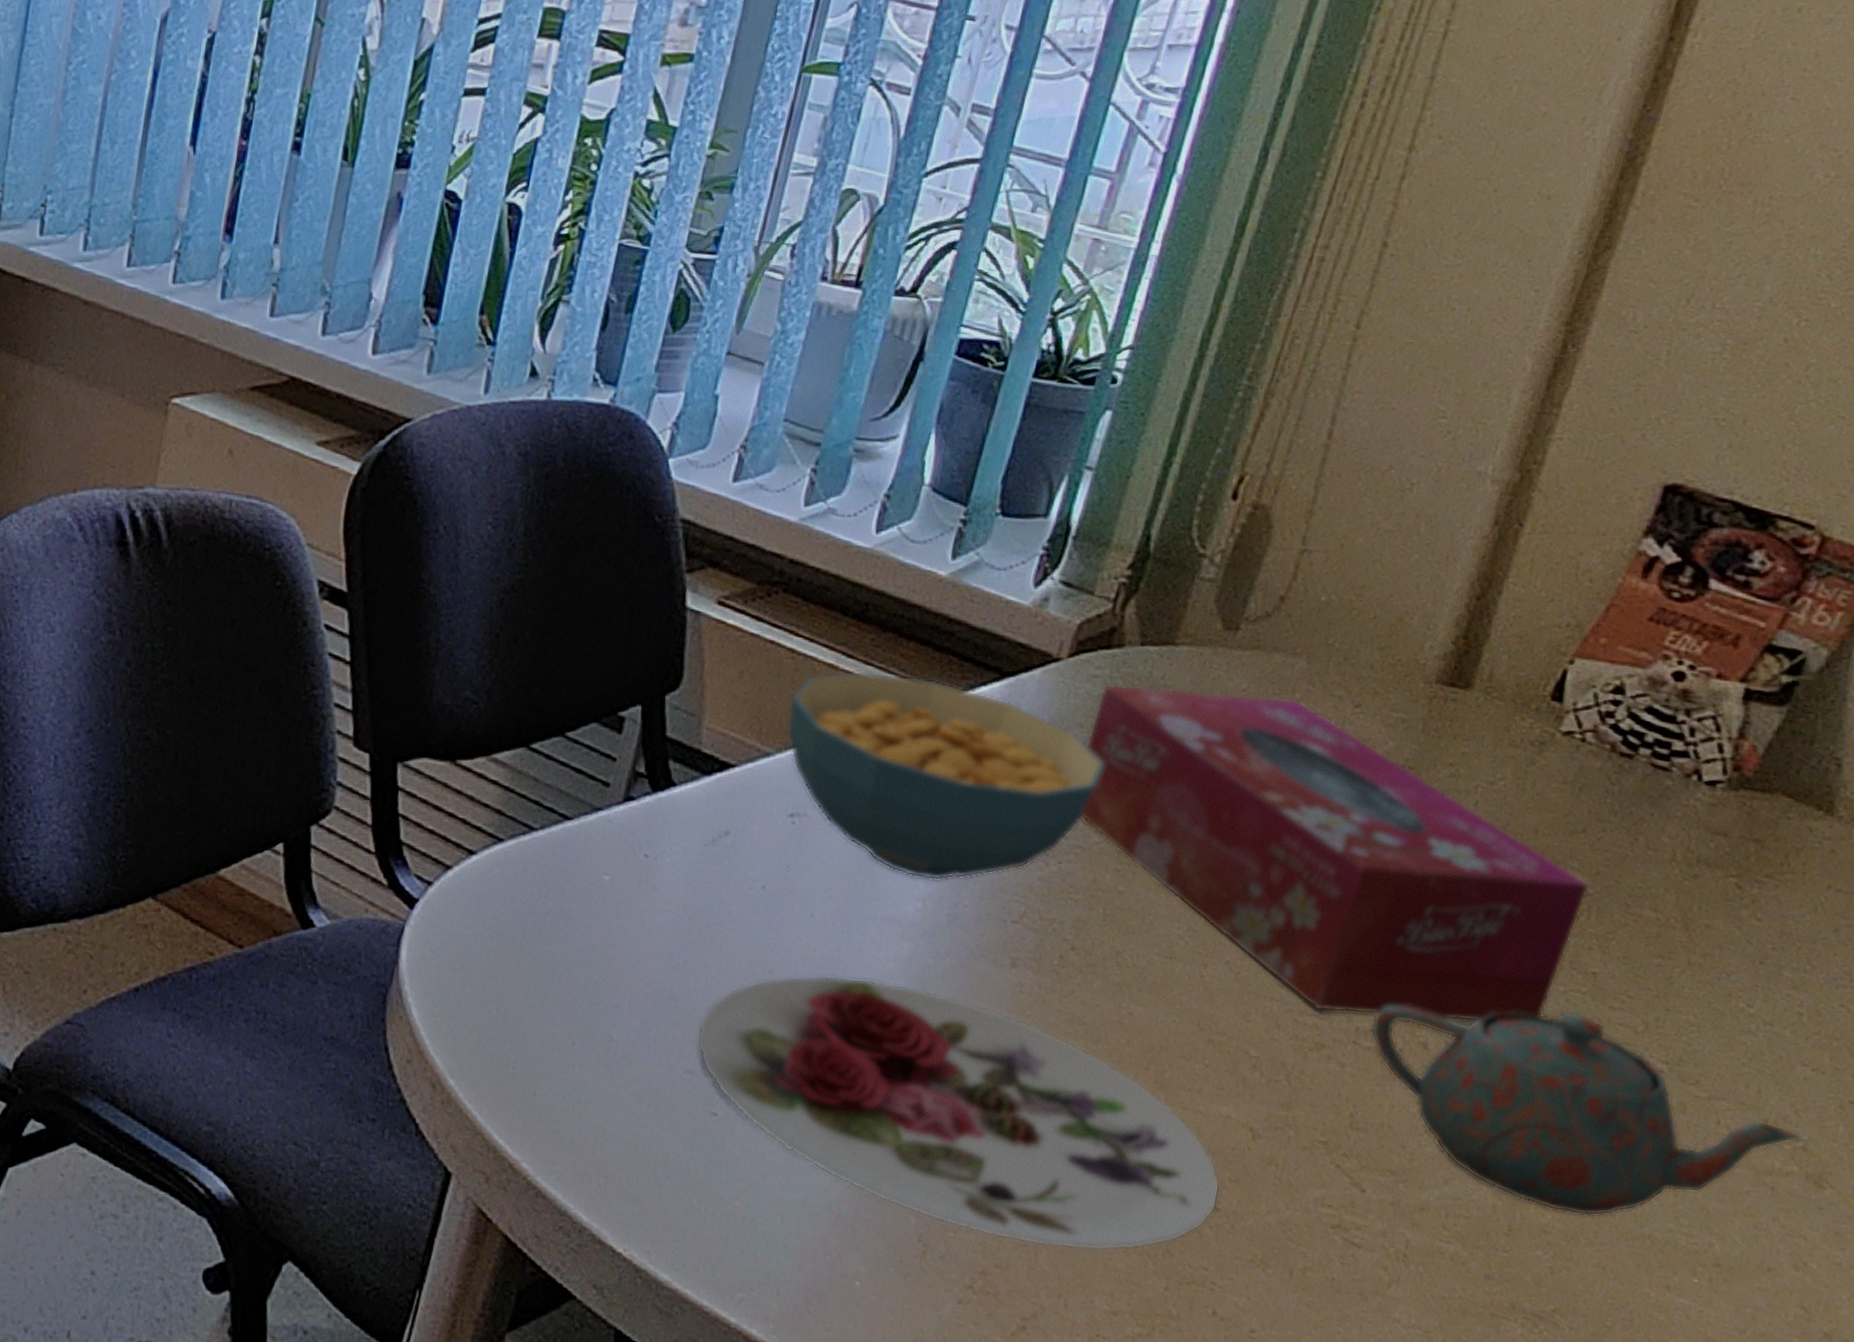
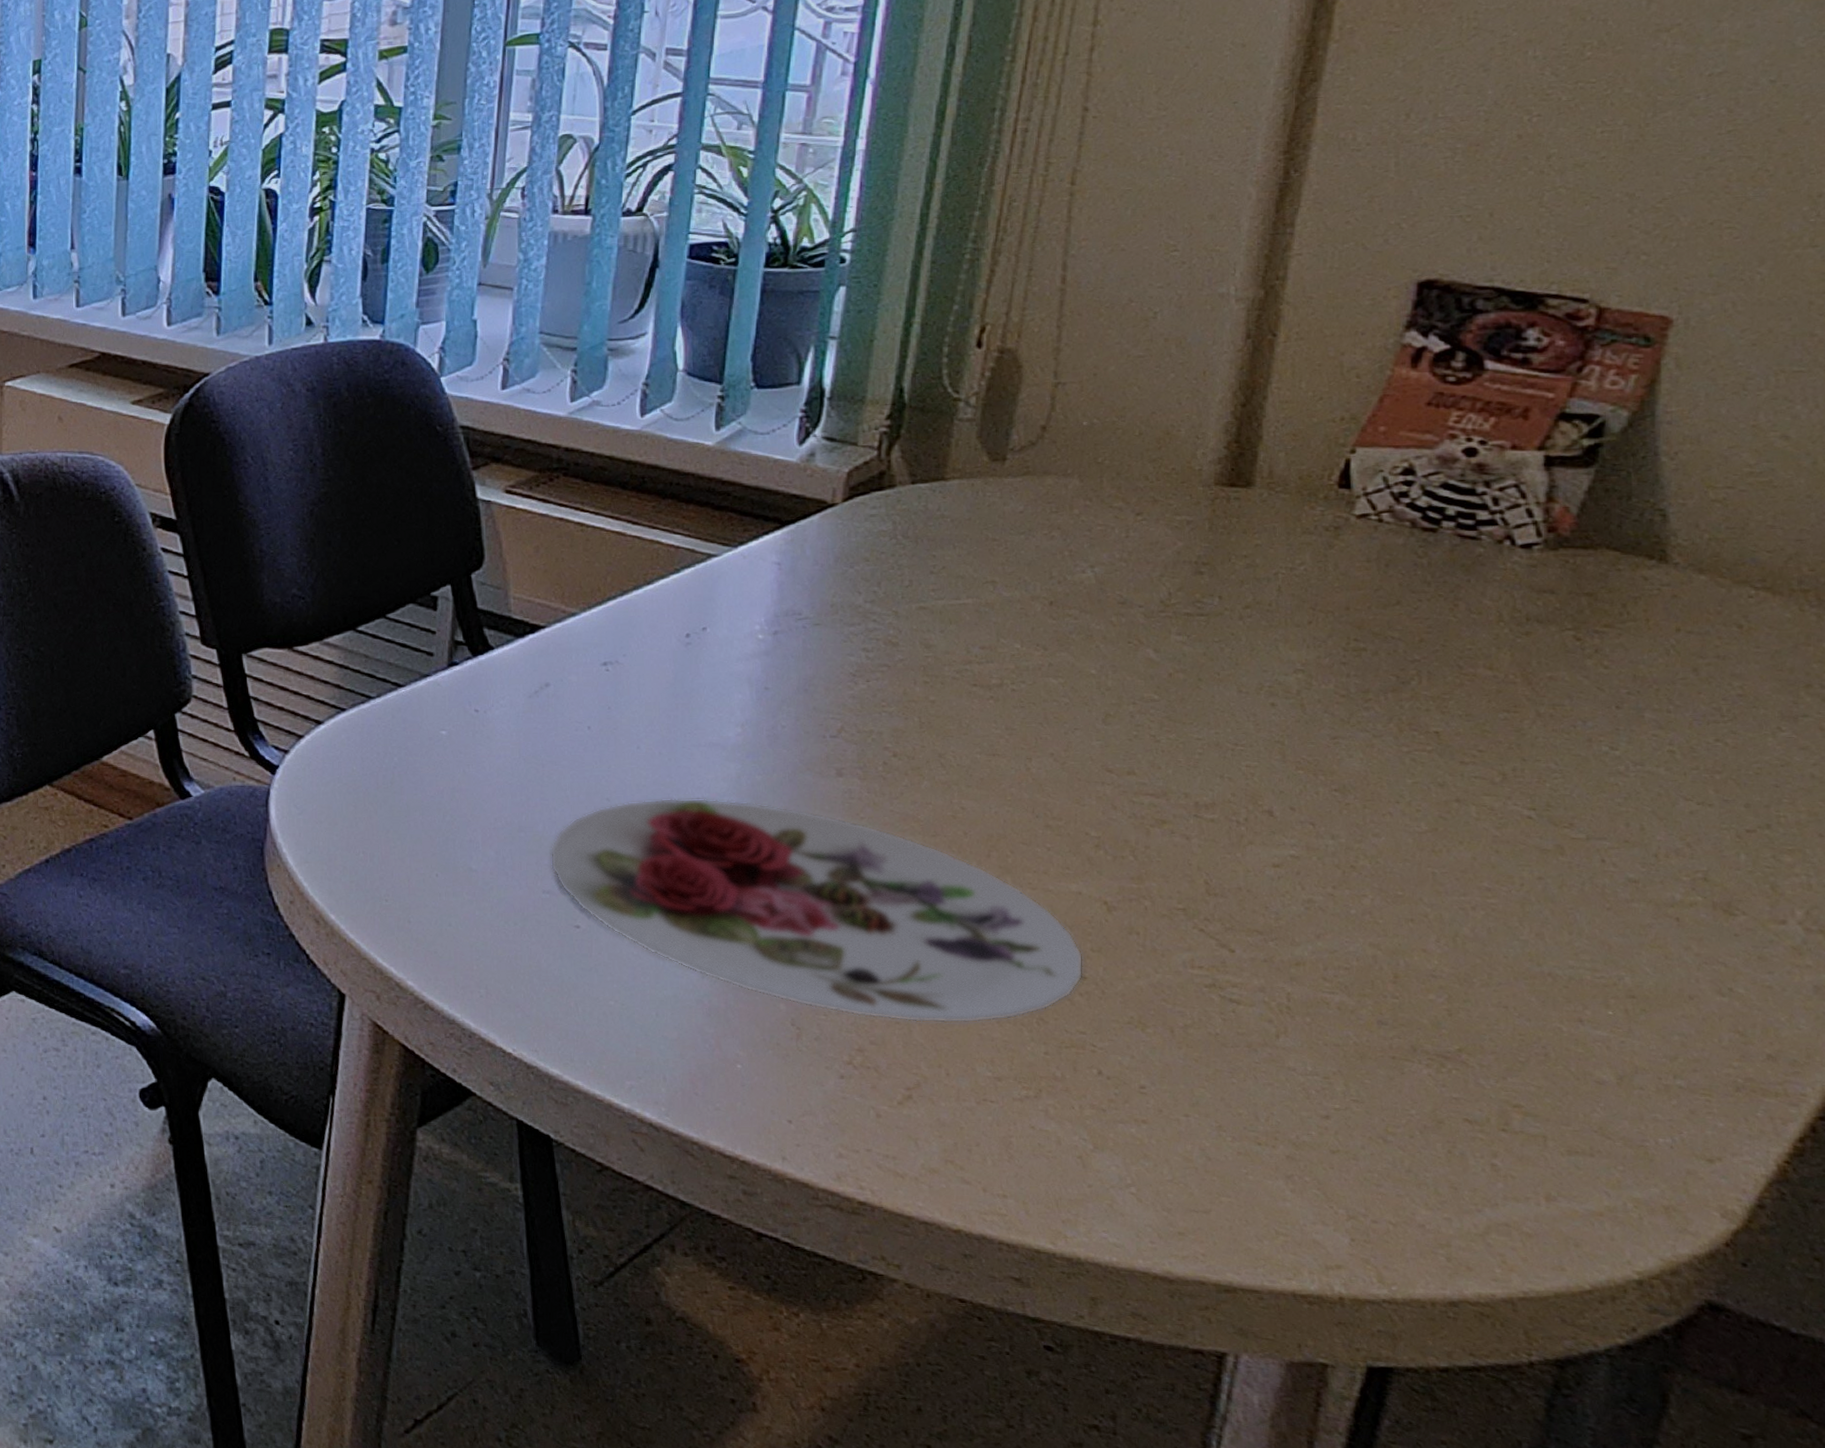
cereal bowl: present [786,669,1106,881] -> none [586,533,897,708]
tissue box: present [1081,683,1589,1022] -> none [874,514,1415,791]
teapot: present [1371,1005,1802,1217] -> none [1209,769,1700,960]

